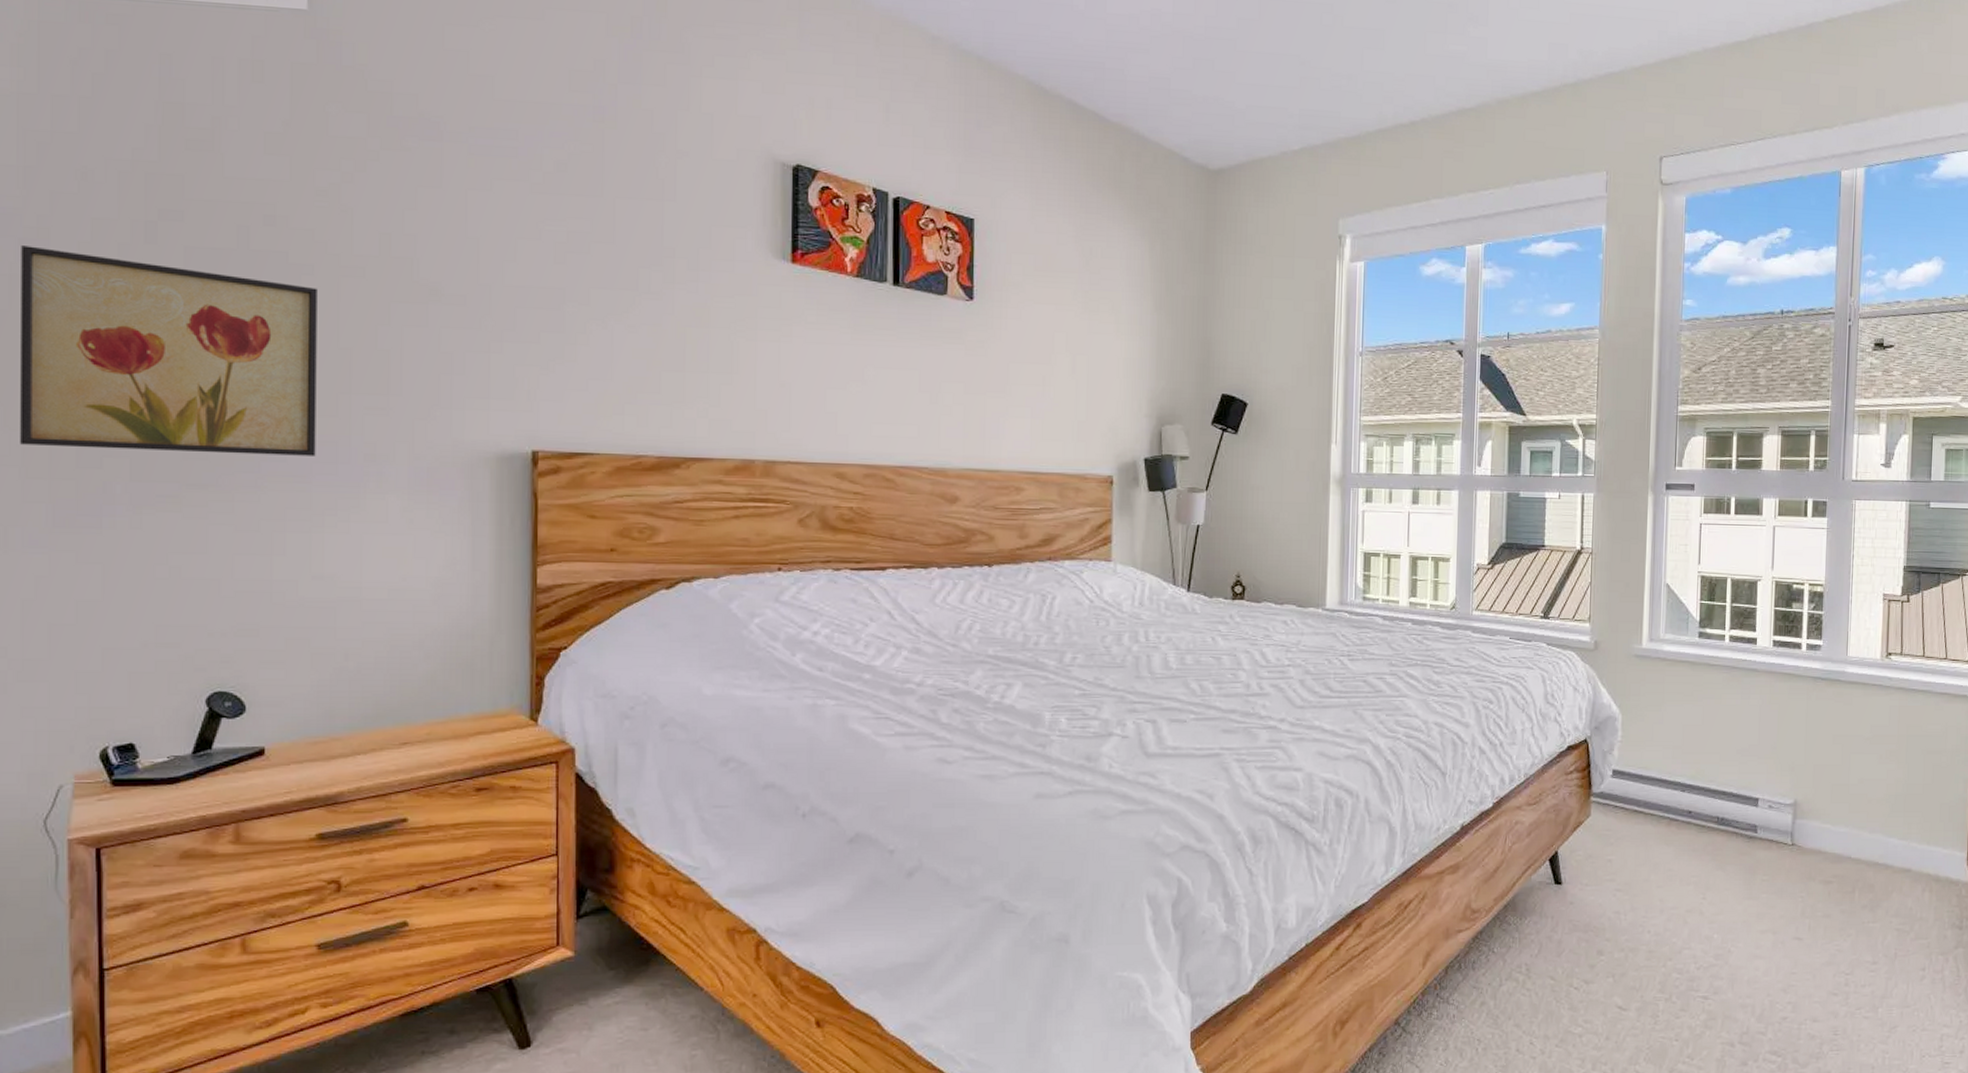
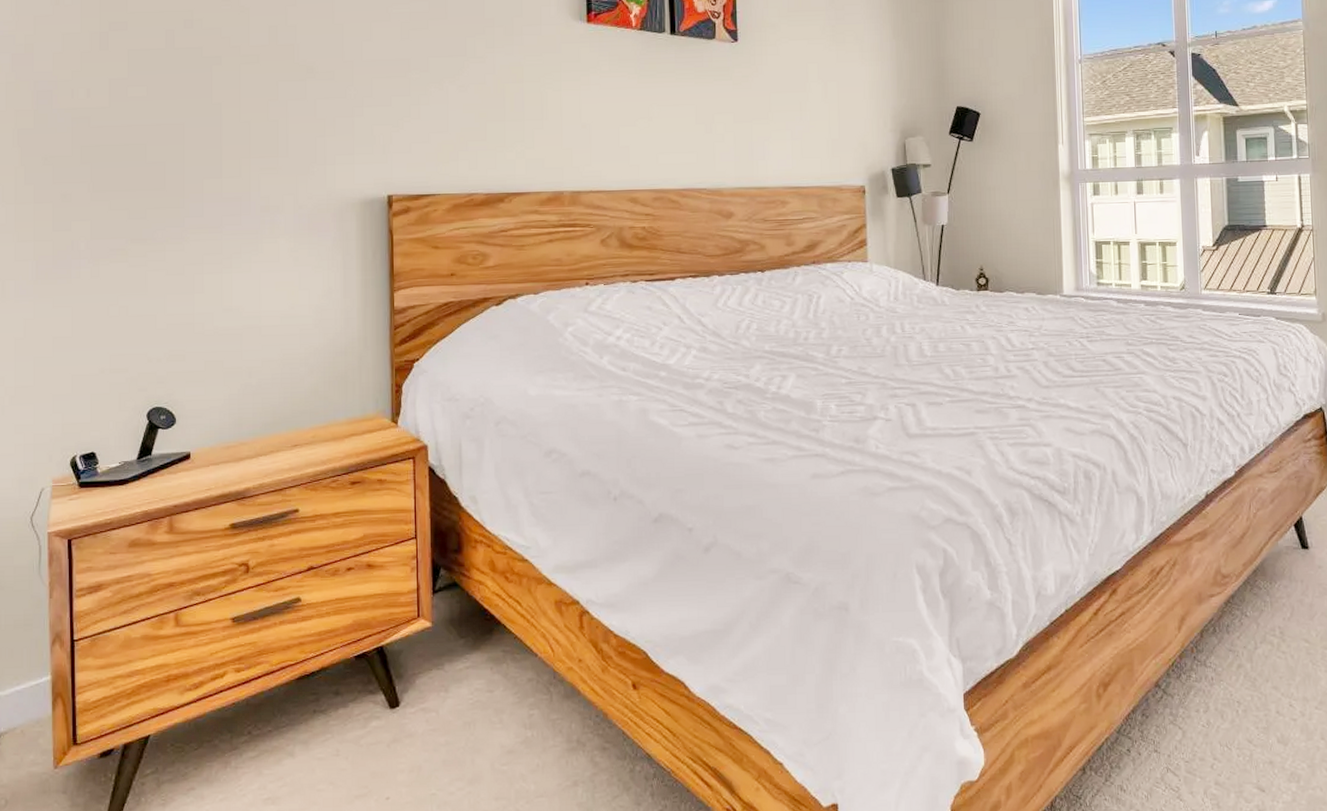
wall art: present [20,245,317,456] -> none [14,59,225,215]

